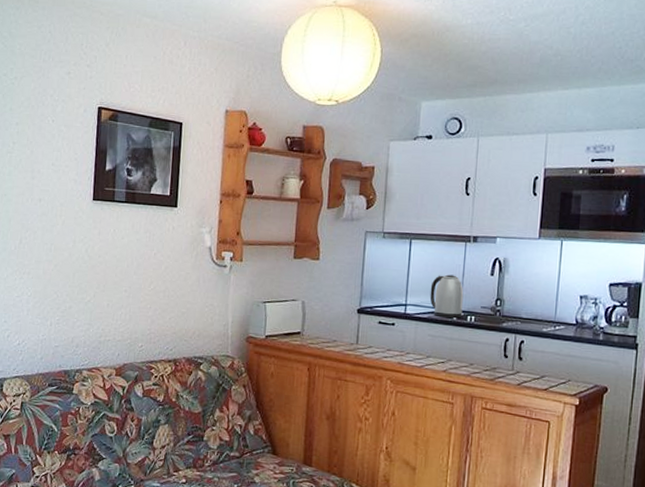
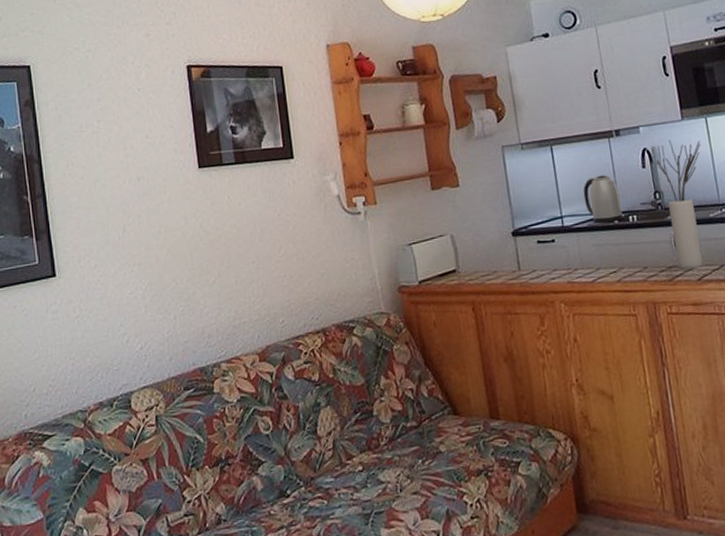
vase: none [502,254,551,375] -> present [655,139,704,270]

